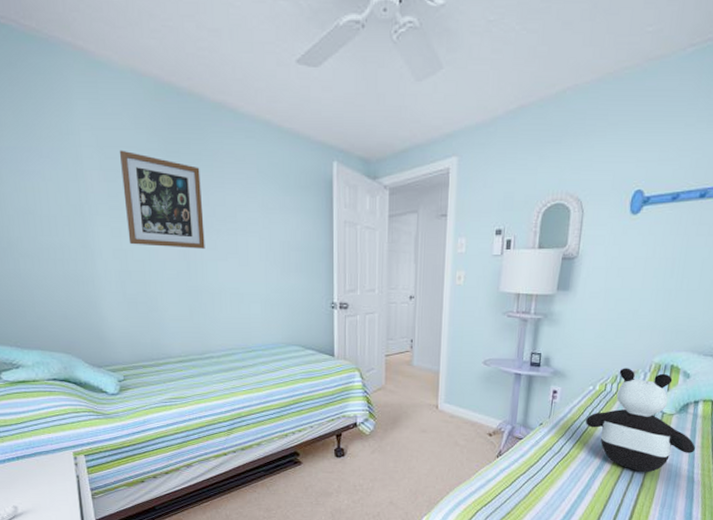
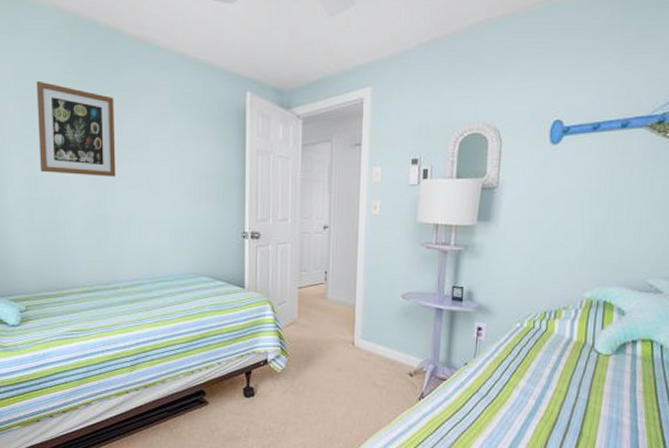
stuffed animal: present [585,368,696,473] -> none [513,303,638,420]

